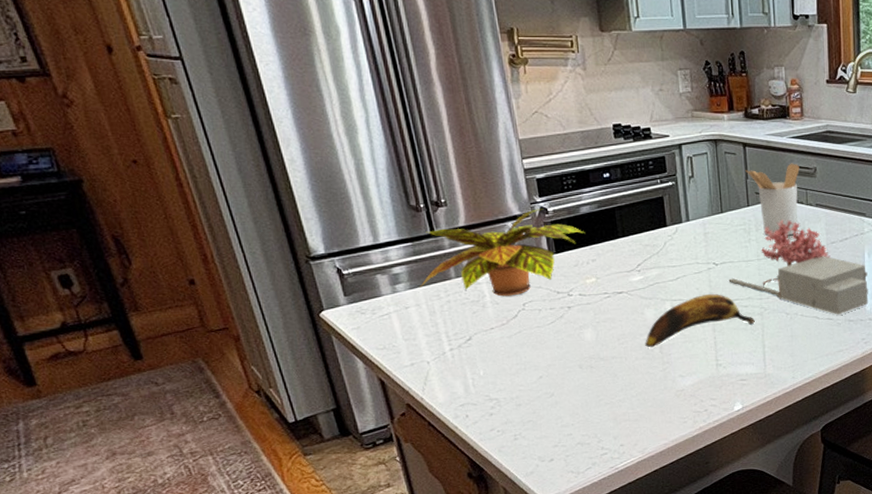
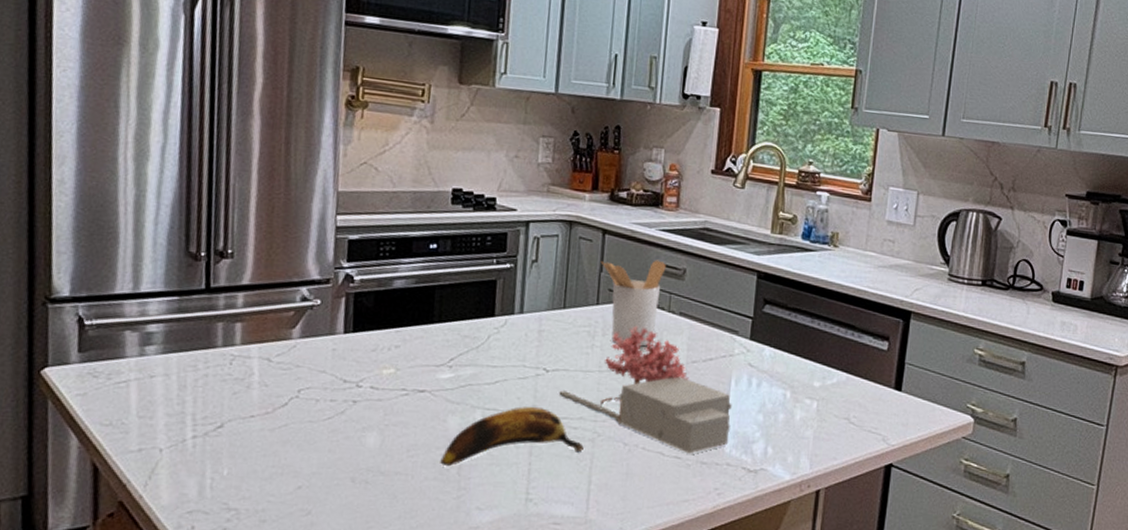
plant: present [420,209,585,297] -> none [175,275,394,379]

